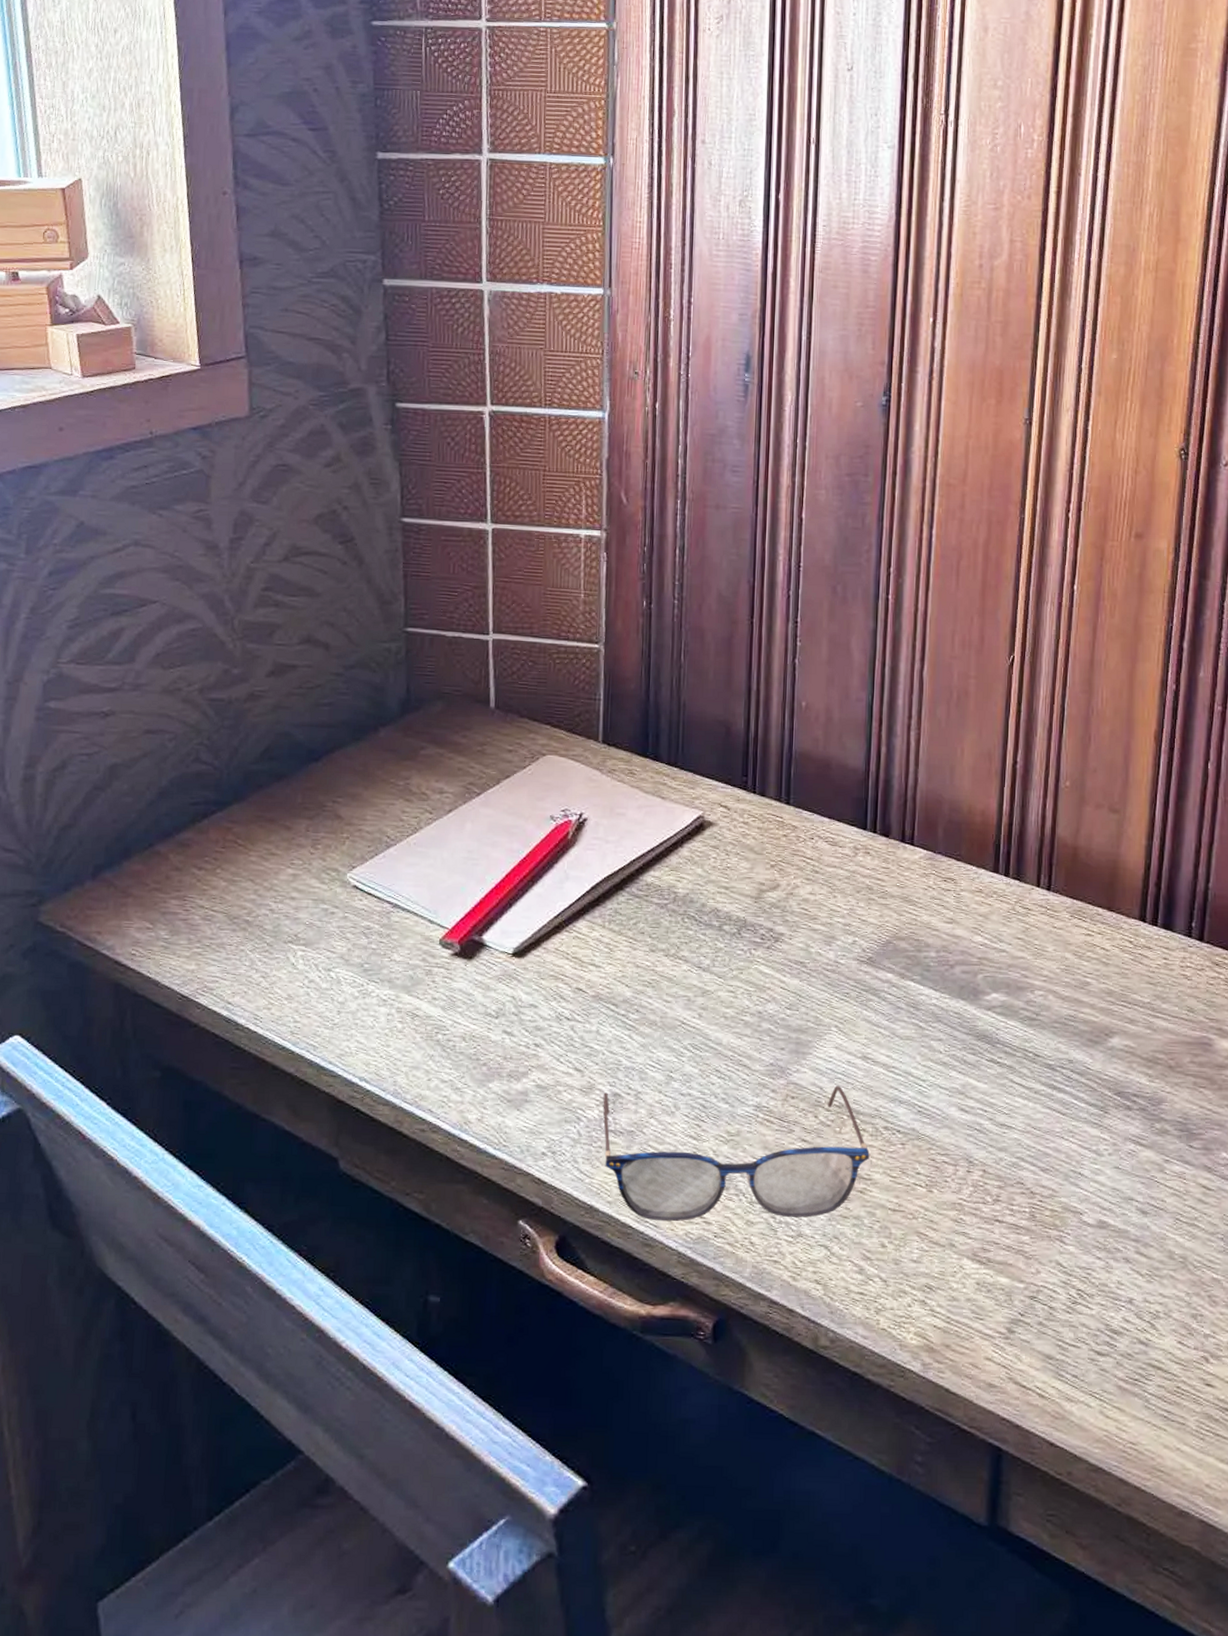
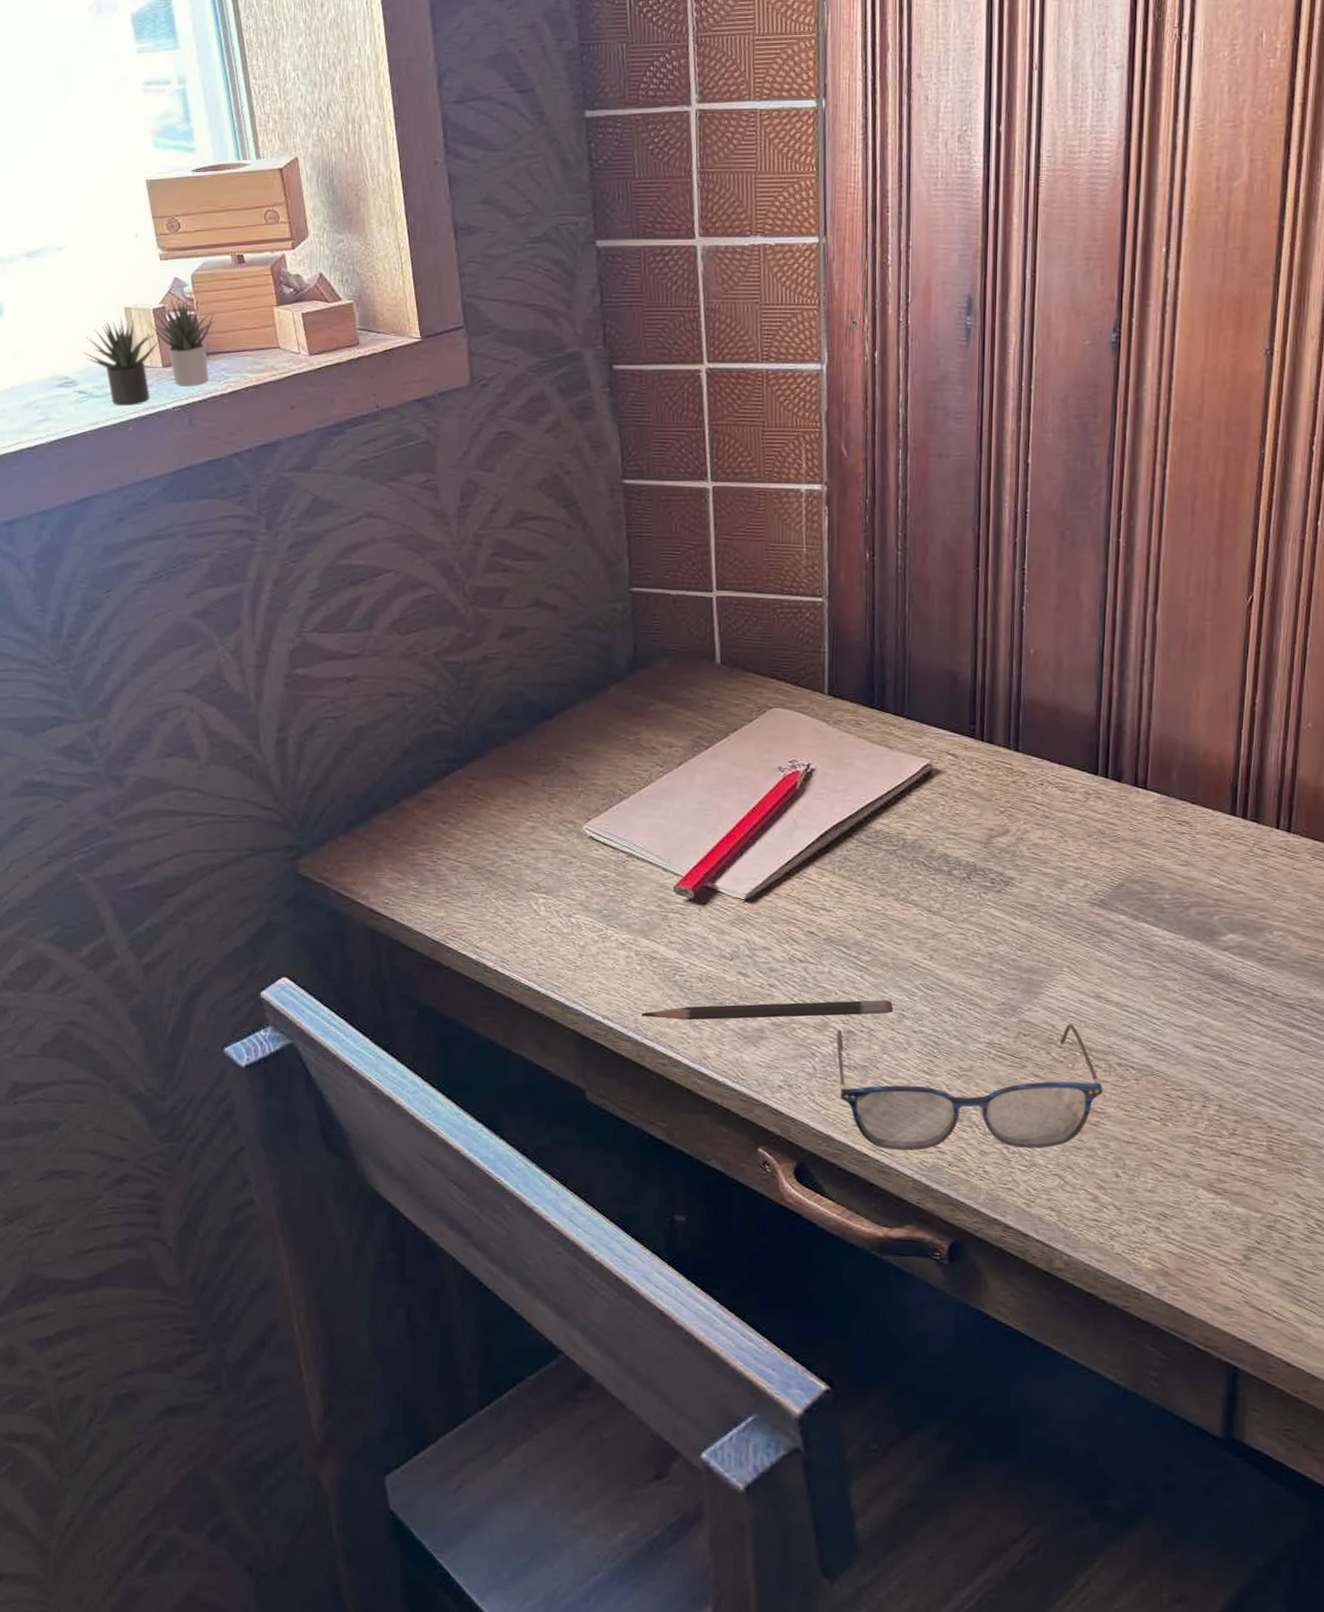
pencil: none [401,1060,662,1082] -> present [641,999,894,1020]

